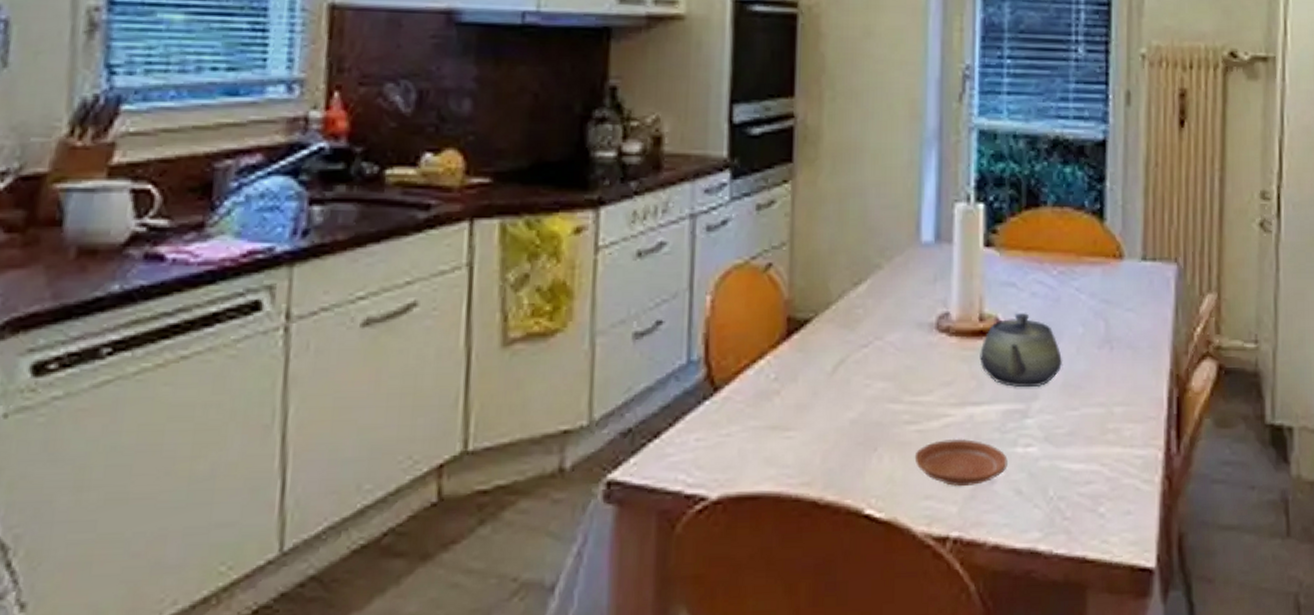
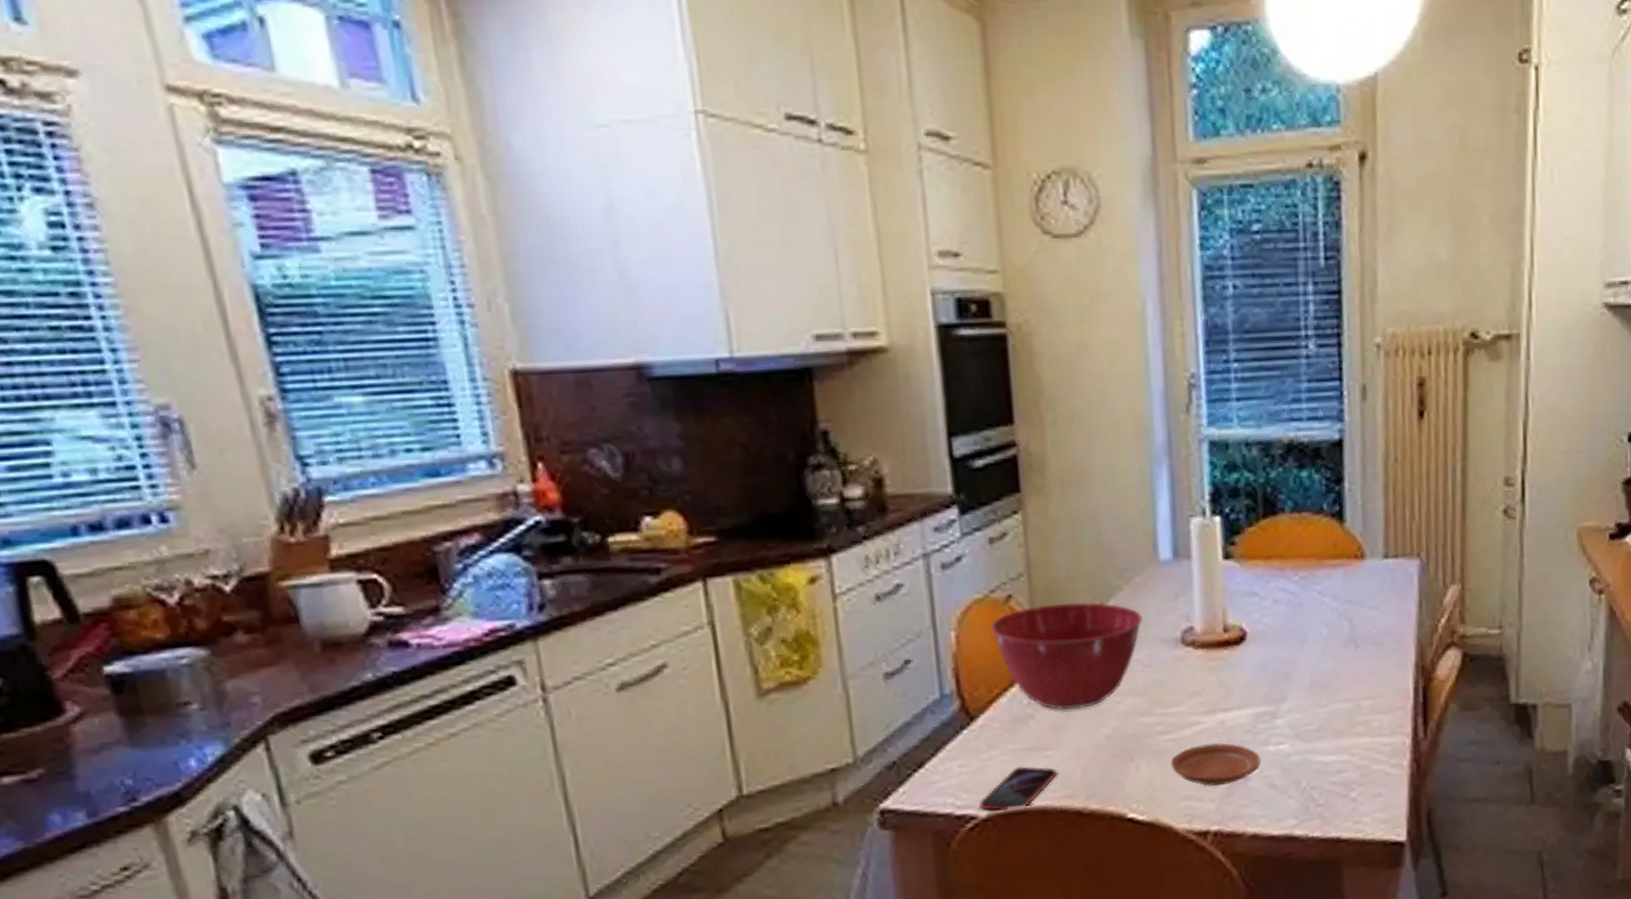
smartphone: none [712,446,796,495] -> present [980,766,1057,812]
mixing bowl: none [748,276,899,389] -> present [991,601,1143,711]
teapot: present [980,312,1063,388] -> none [1226,619,1310,692]

